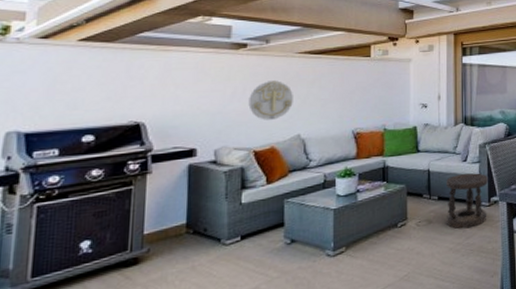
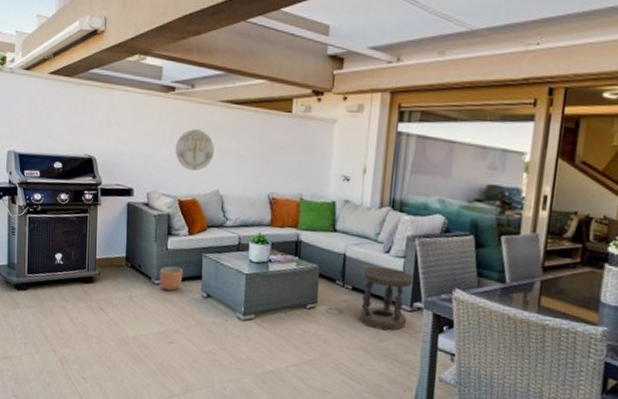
planter: none [232,220,262,249] -> present [160,266,184,292]

